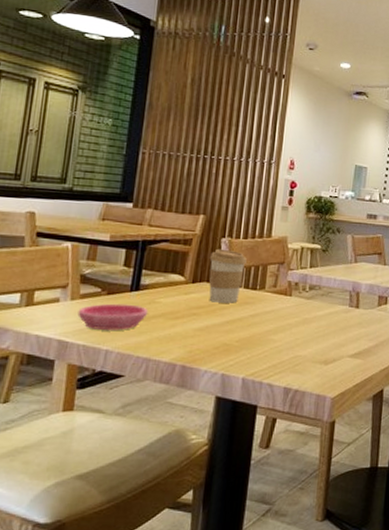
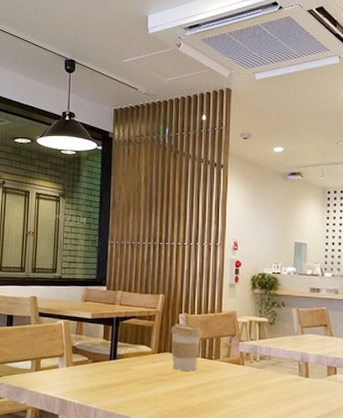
saucer: present [77,303,149,330] -> none [72,370,125,392]

